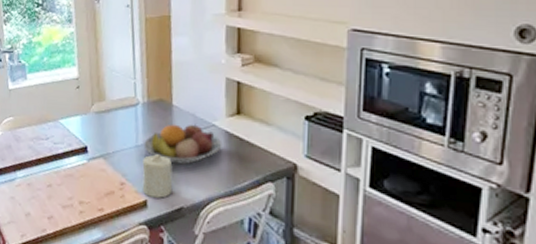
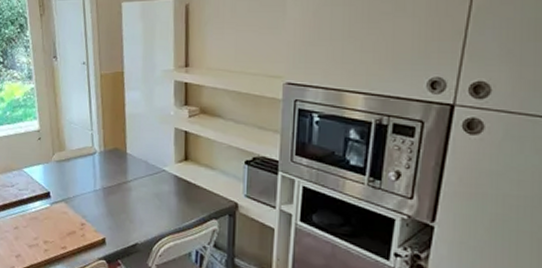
candle: present [142,154,173,198] -> none [100,197,128,236]
fruit bowl: present [143,124,222,165] -> none [101,170,172,206]

